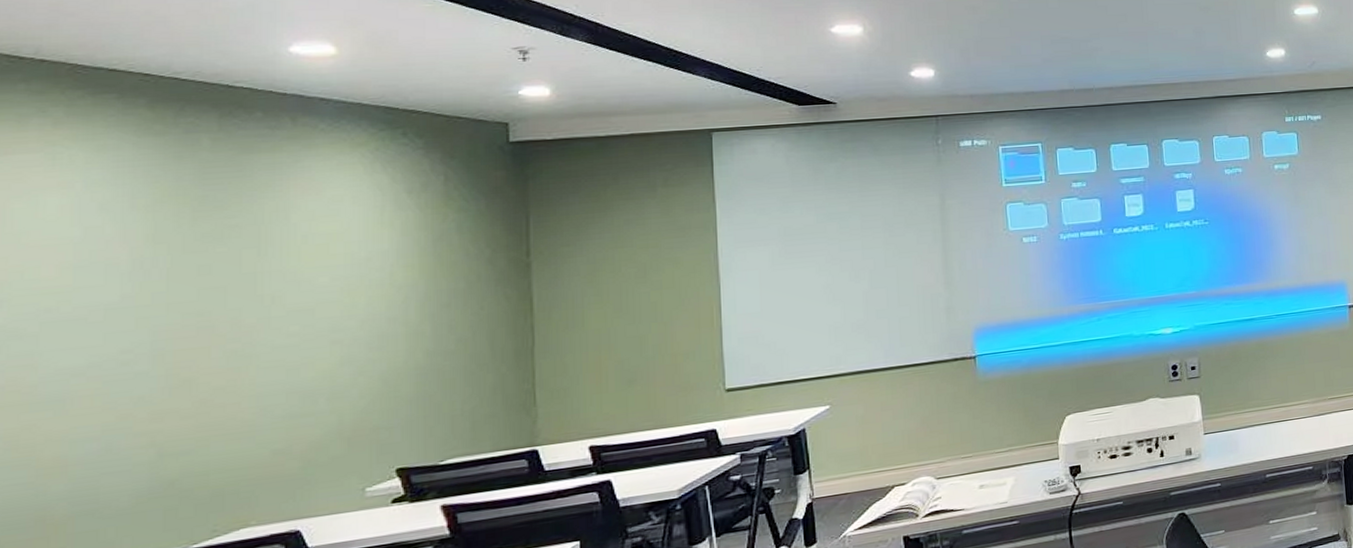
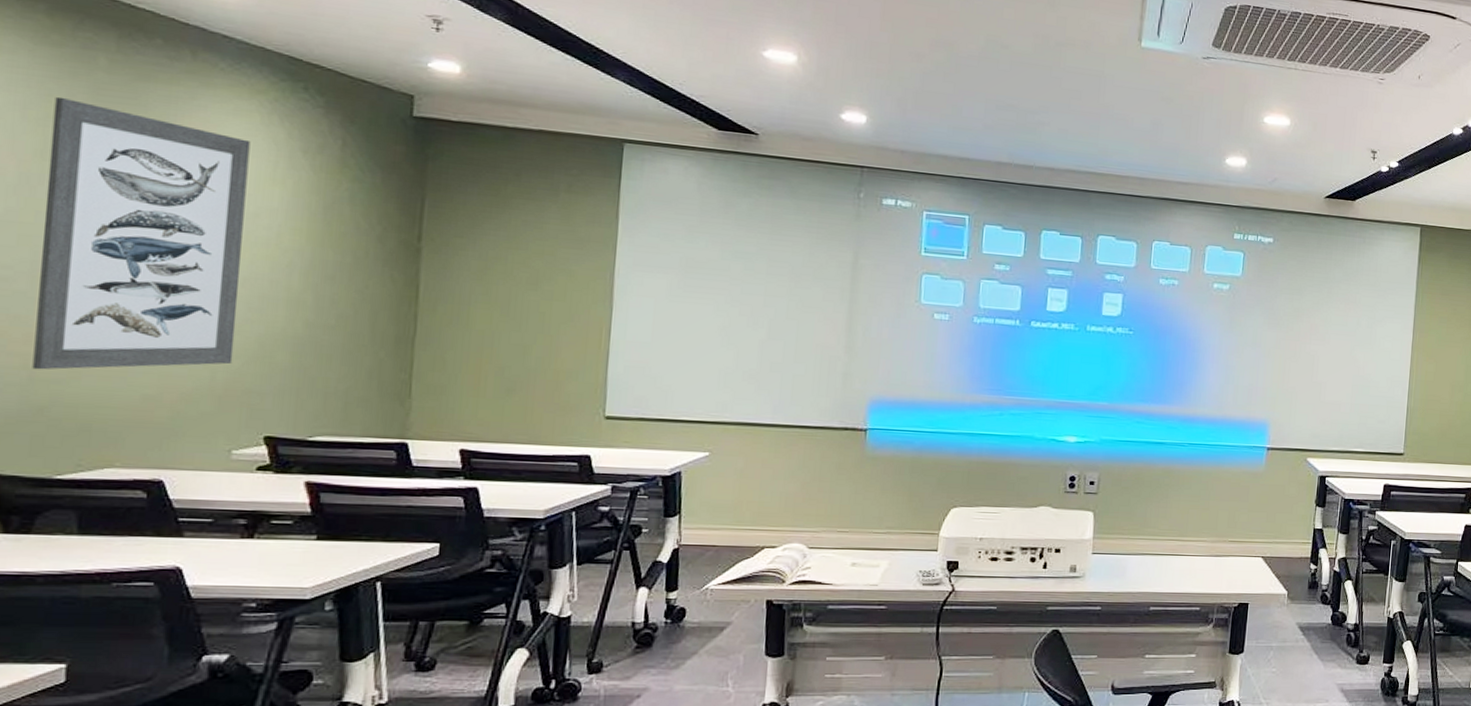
wall art: none [160,181,358,446] -> present [32,96,251,370]

